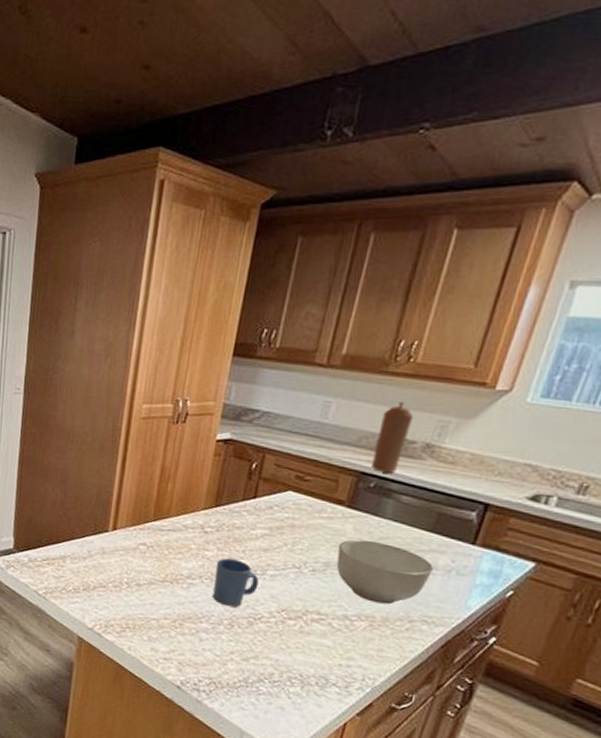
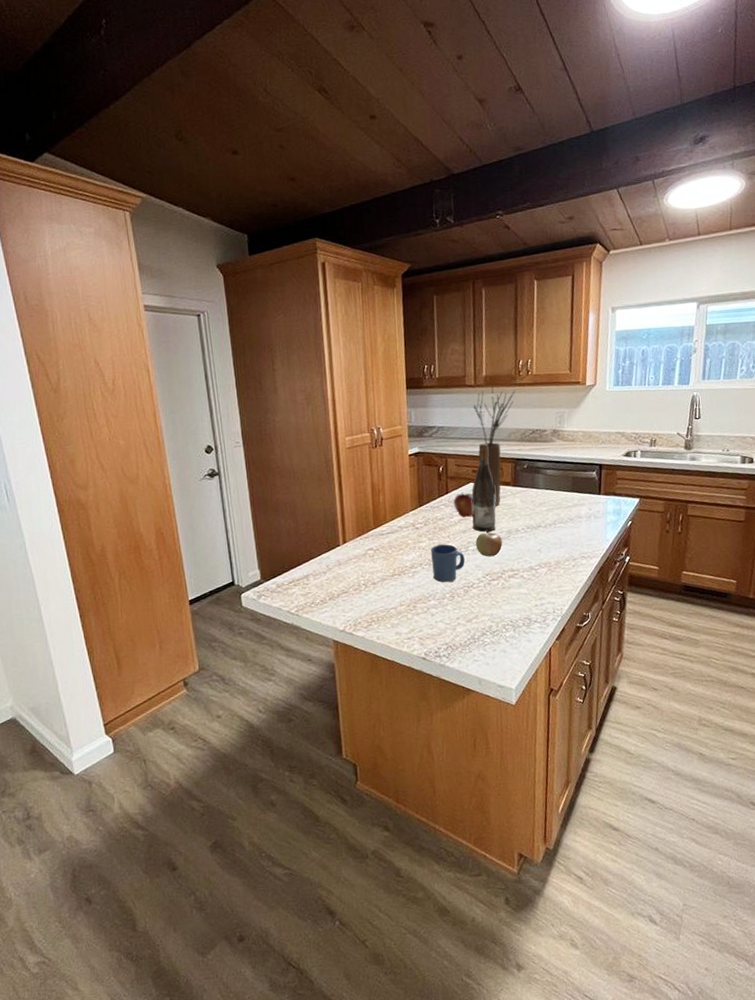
fruit: none [259,500,289,534] -> present [453,492,474,517]
fruit: none [276,554,314,590] -> present [475,530,502,557]
wine bottle: none [278,444,326,558] -> present [471,444,496,533]
vase: none [314,369,385,528] -> present [473,385,516,506]
bowl: present [336,539,433,605] -> none [514,507,579,553]
canister: present [371,402,414,473] -> none [520,403,541,456]

